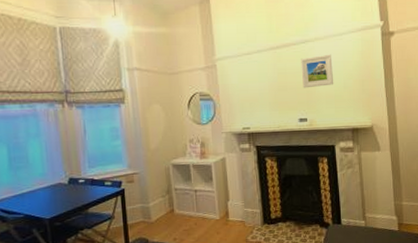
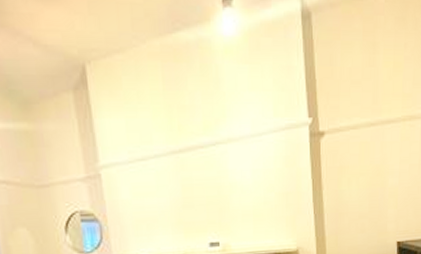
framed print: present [301,54,334,88] -> none [210,160,252,204]

